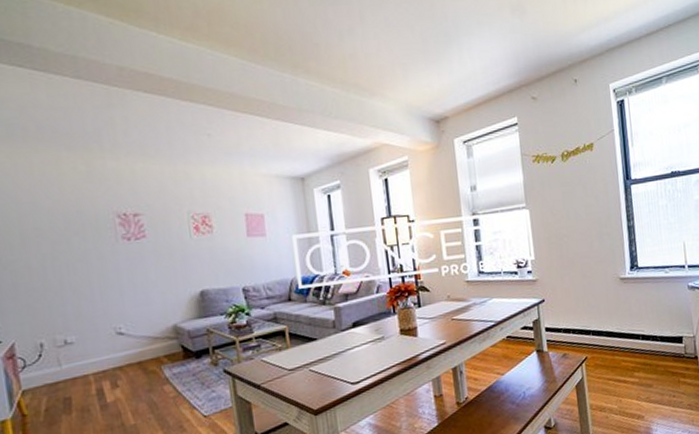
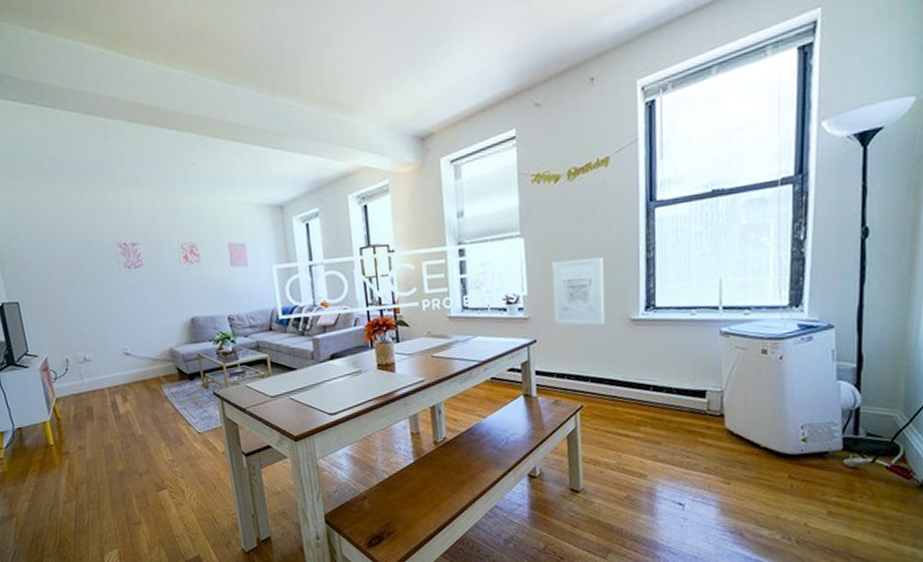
wall art: none [553,226,599,285] -> present [551,257,605,326]

